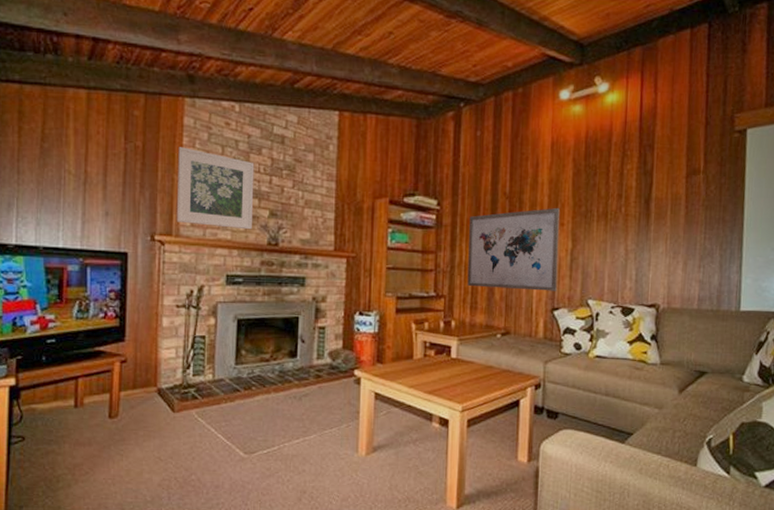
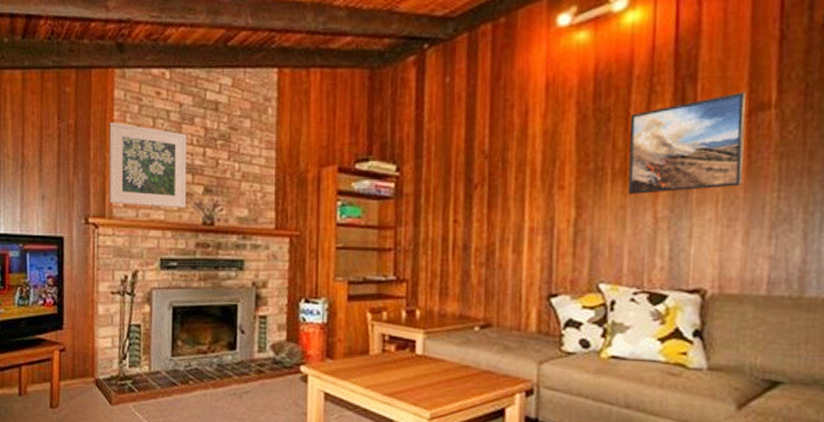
wall art: present [467,207,560,291] -> none [435,165,558,273]
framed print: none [608,160,685,232] -> present [627,91,746,194]

